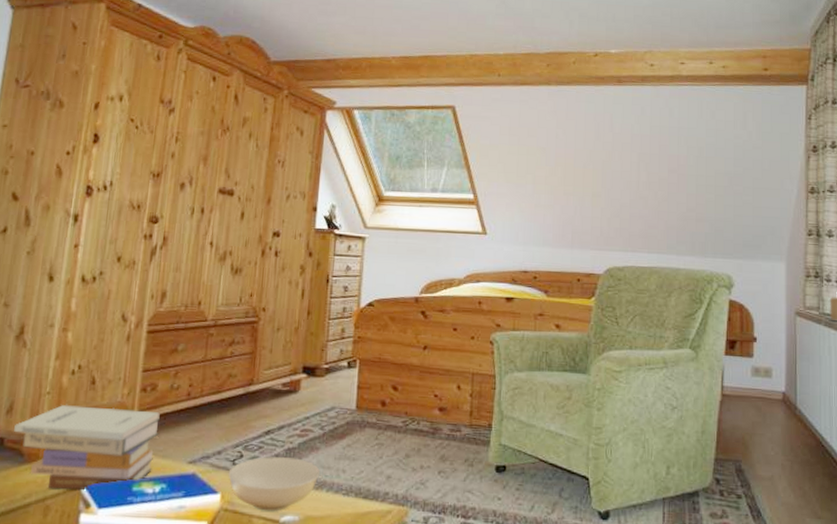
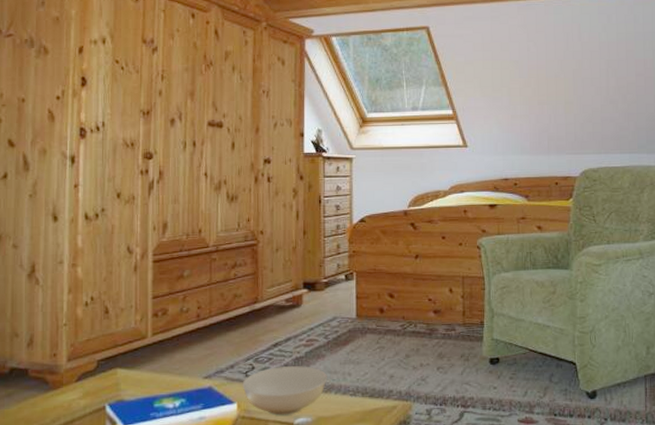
books: present [14,404,161,490] -> none [37,333,174,411]

